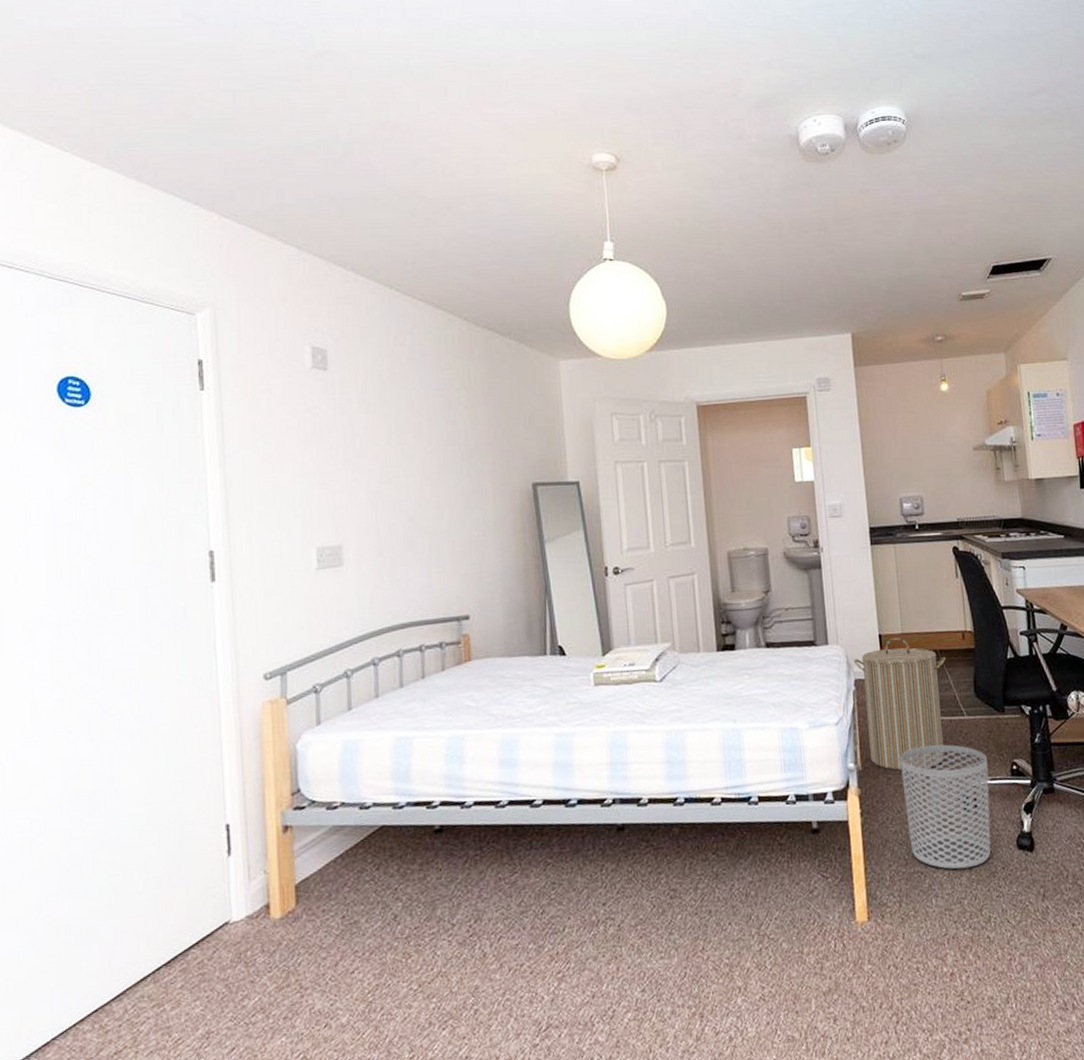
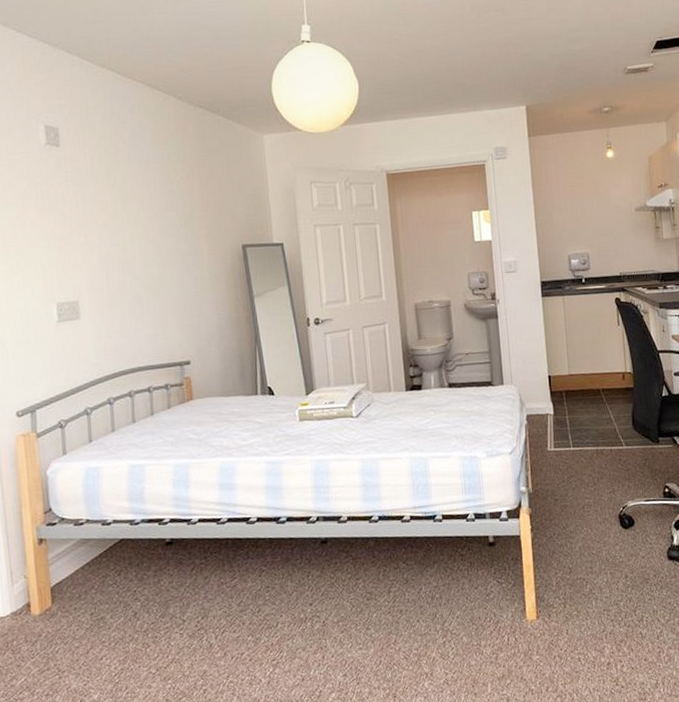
laundry hamper: present [854,637,946,771] -> none [526,378,608,493]
waste bin: present [900,744,991,870] -> none [566,470,645,577]

